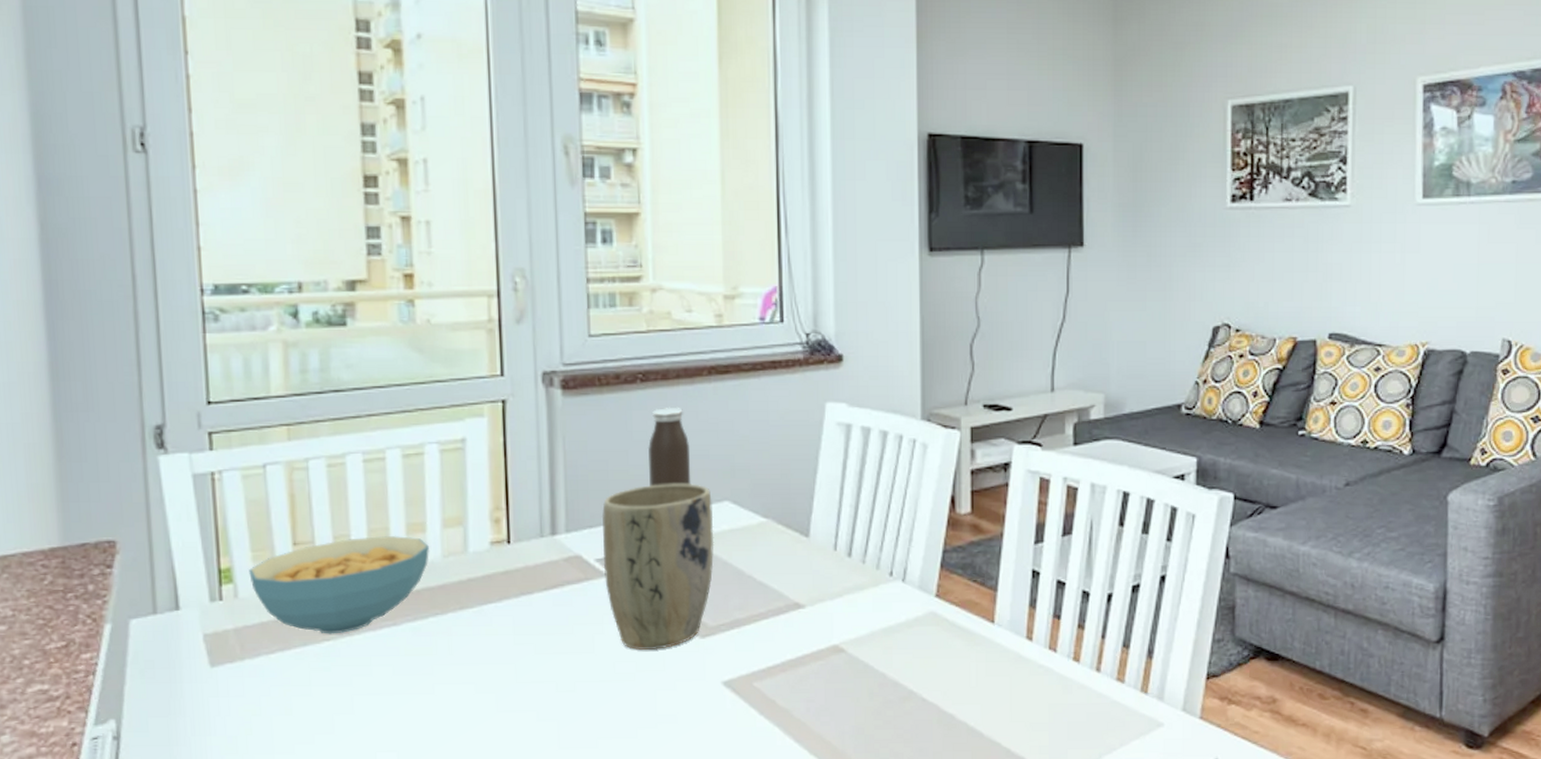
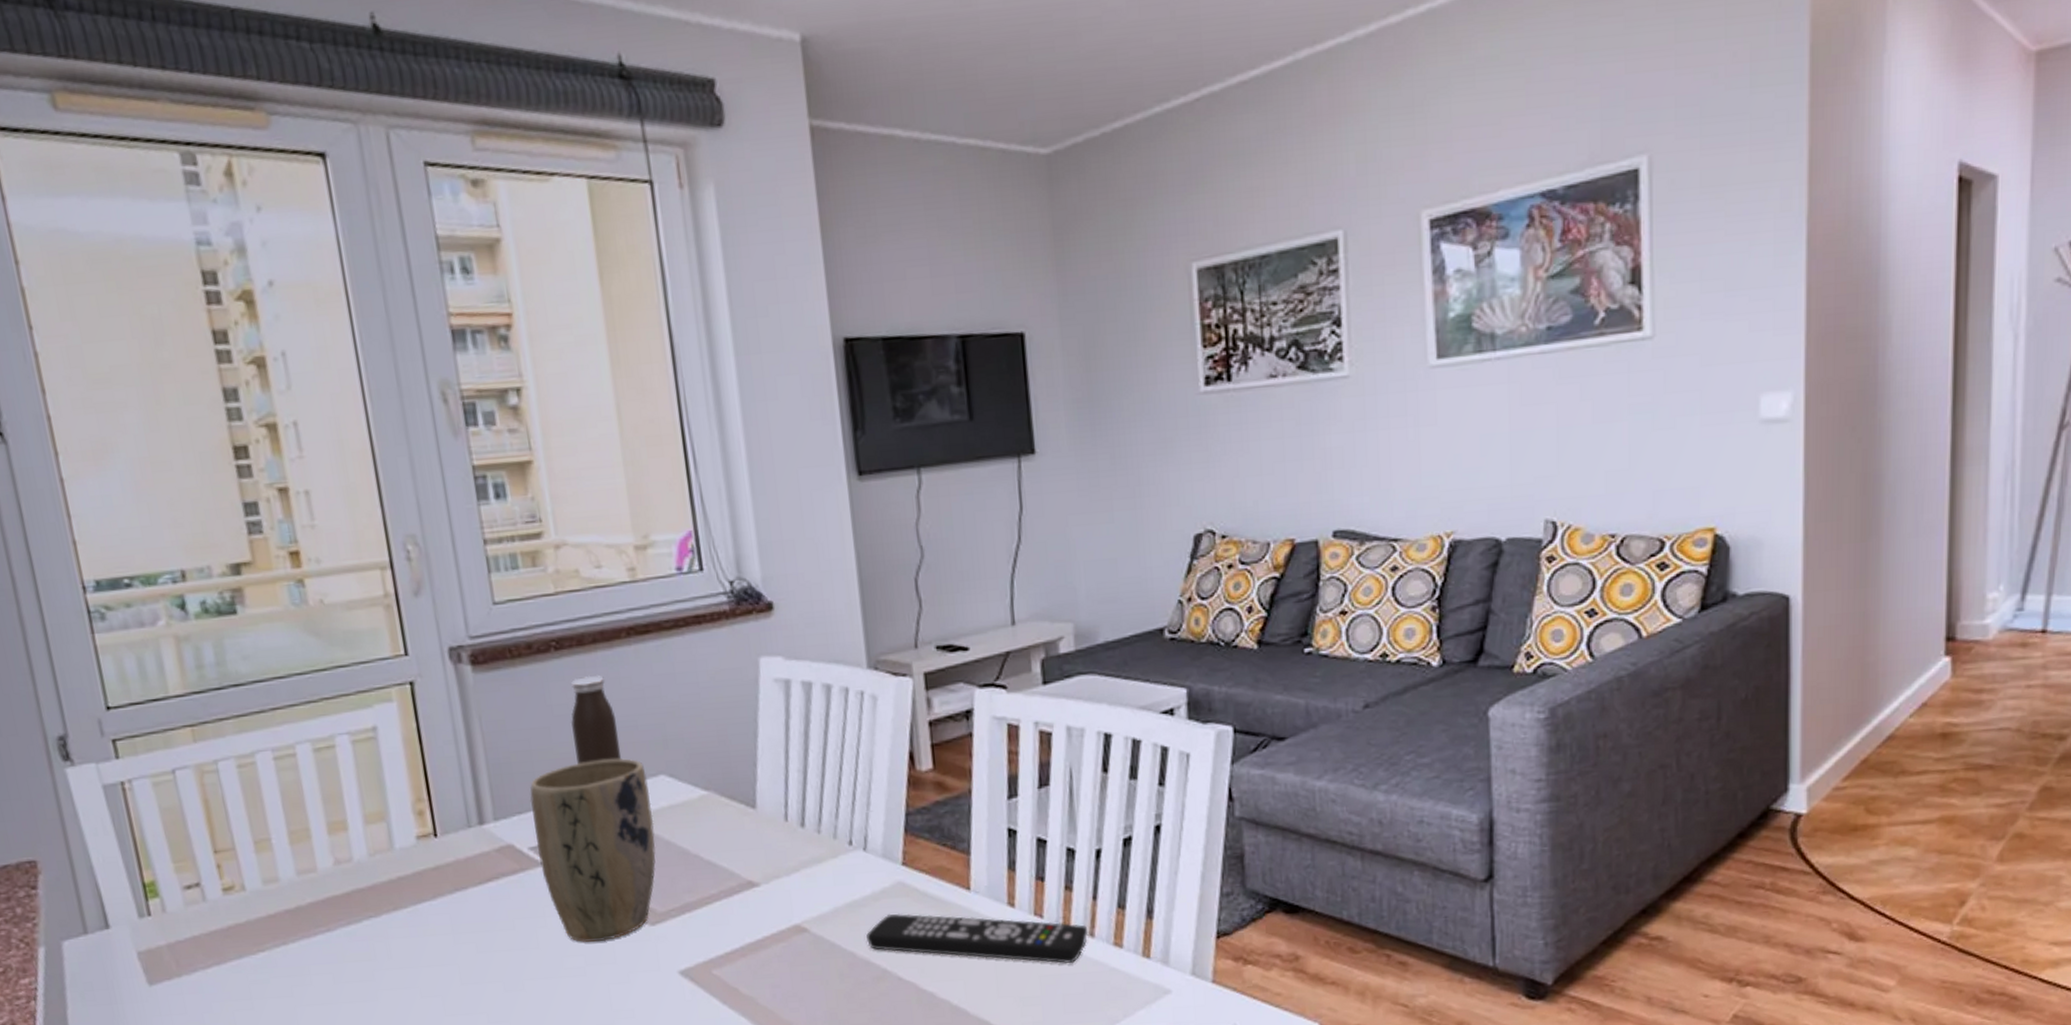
cereal bowl: present [249,535,429,634] -> none [173,835,355,945]
remote control: none [898,640,1094,695] -> present [866,913,1087,964]

